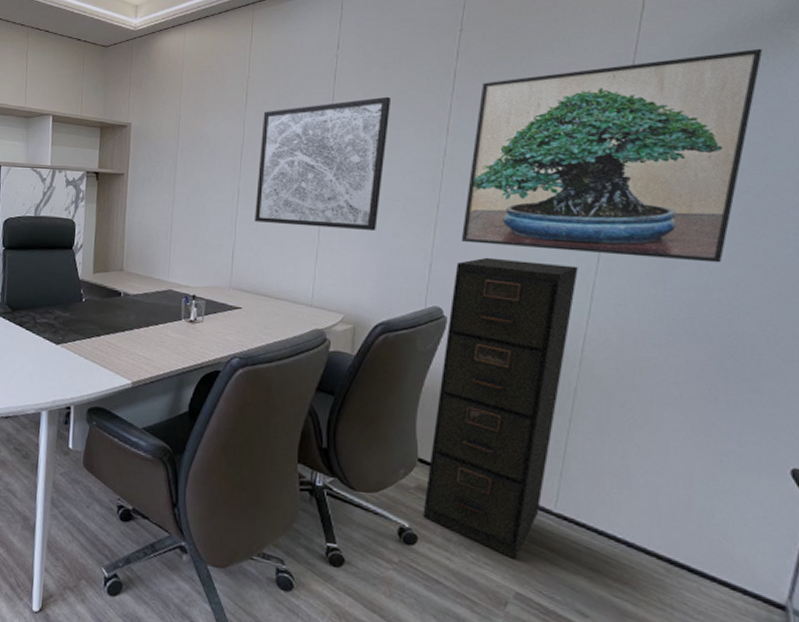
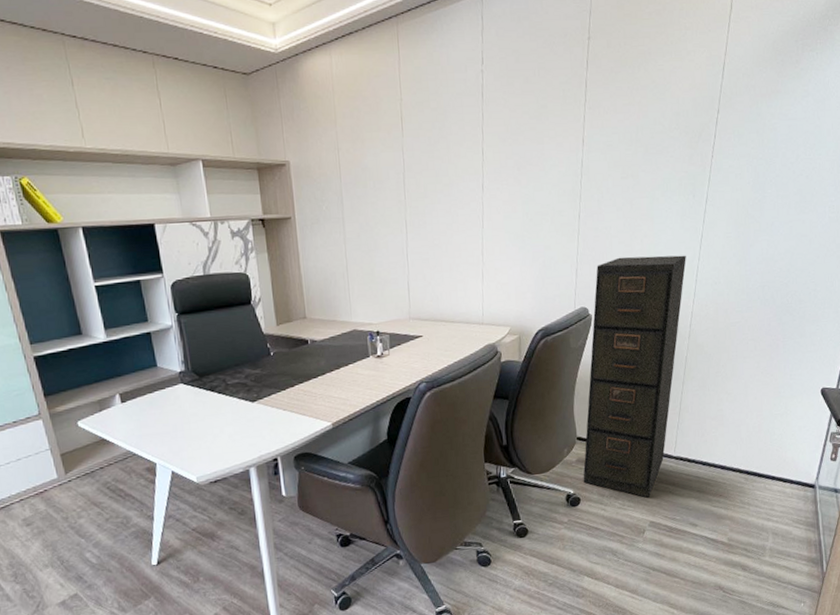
wall art: present [255,96,390,231] -> none [420,111,534,251]
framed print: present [461,48,763,263] -> none [599,45,814,247]

